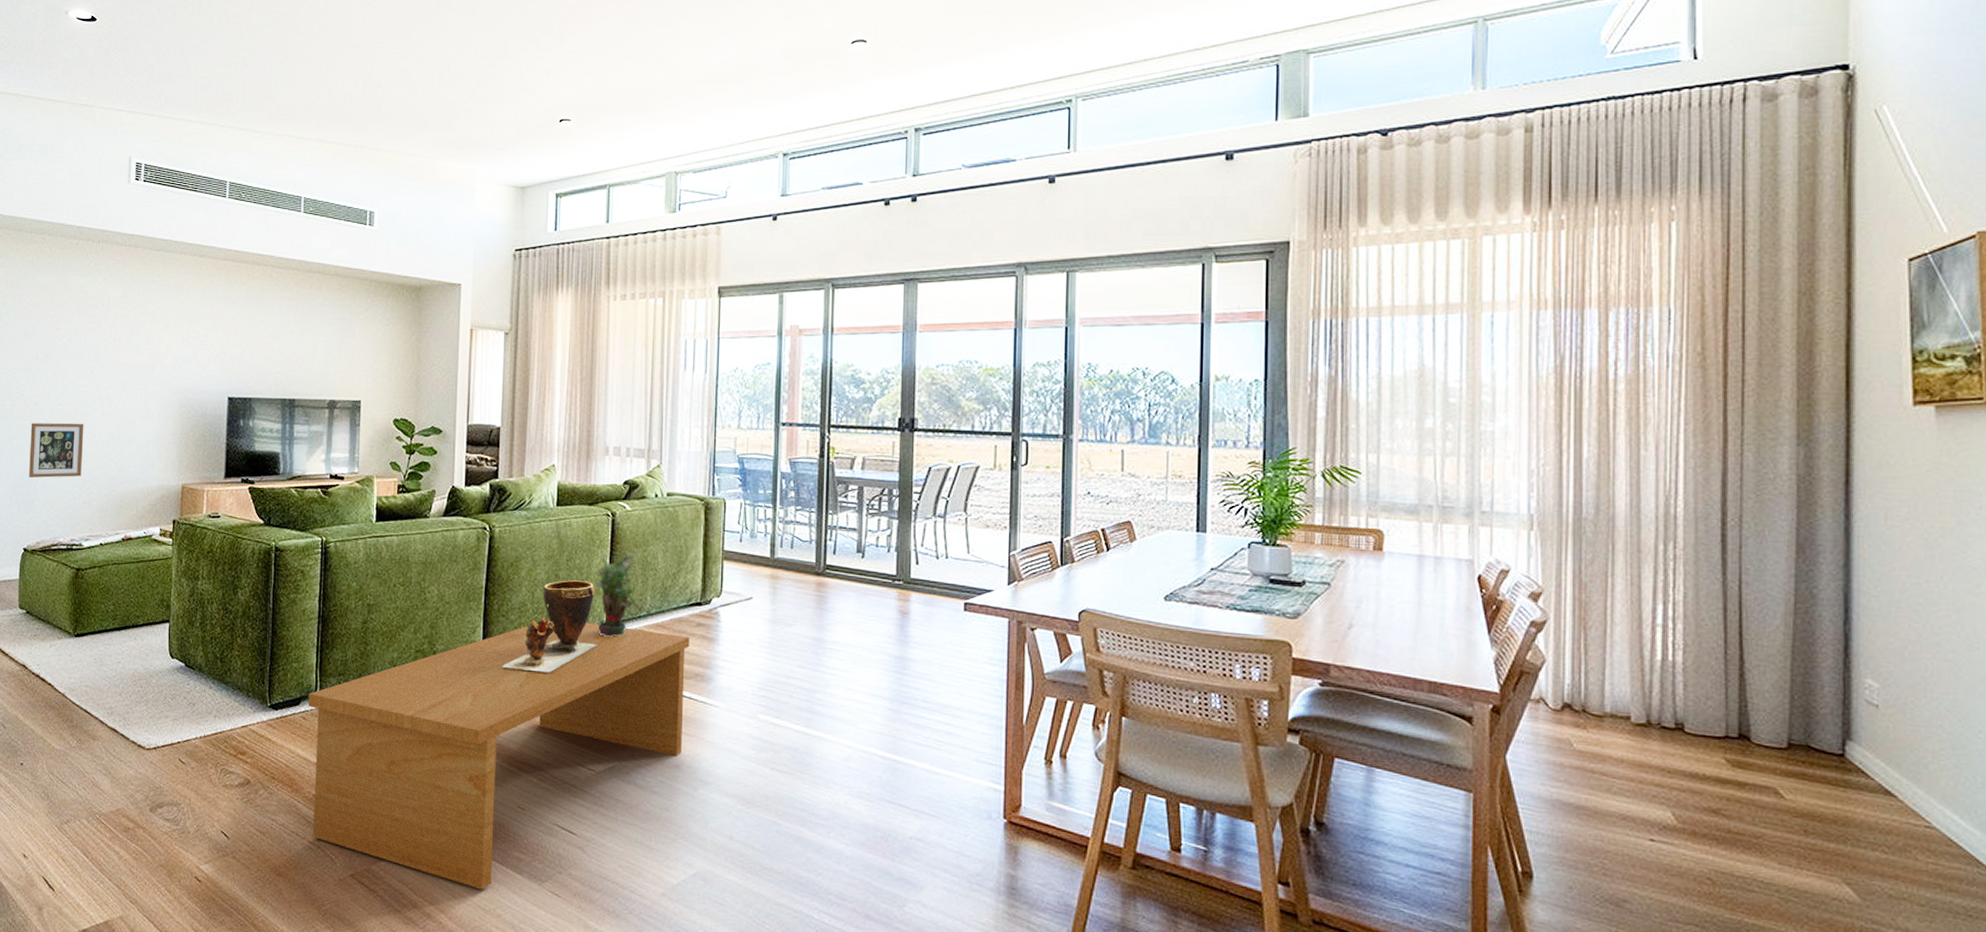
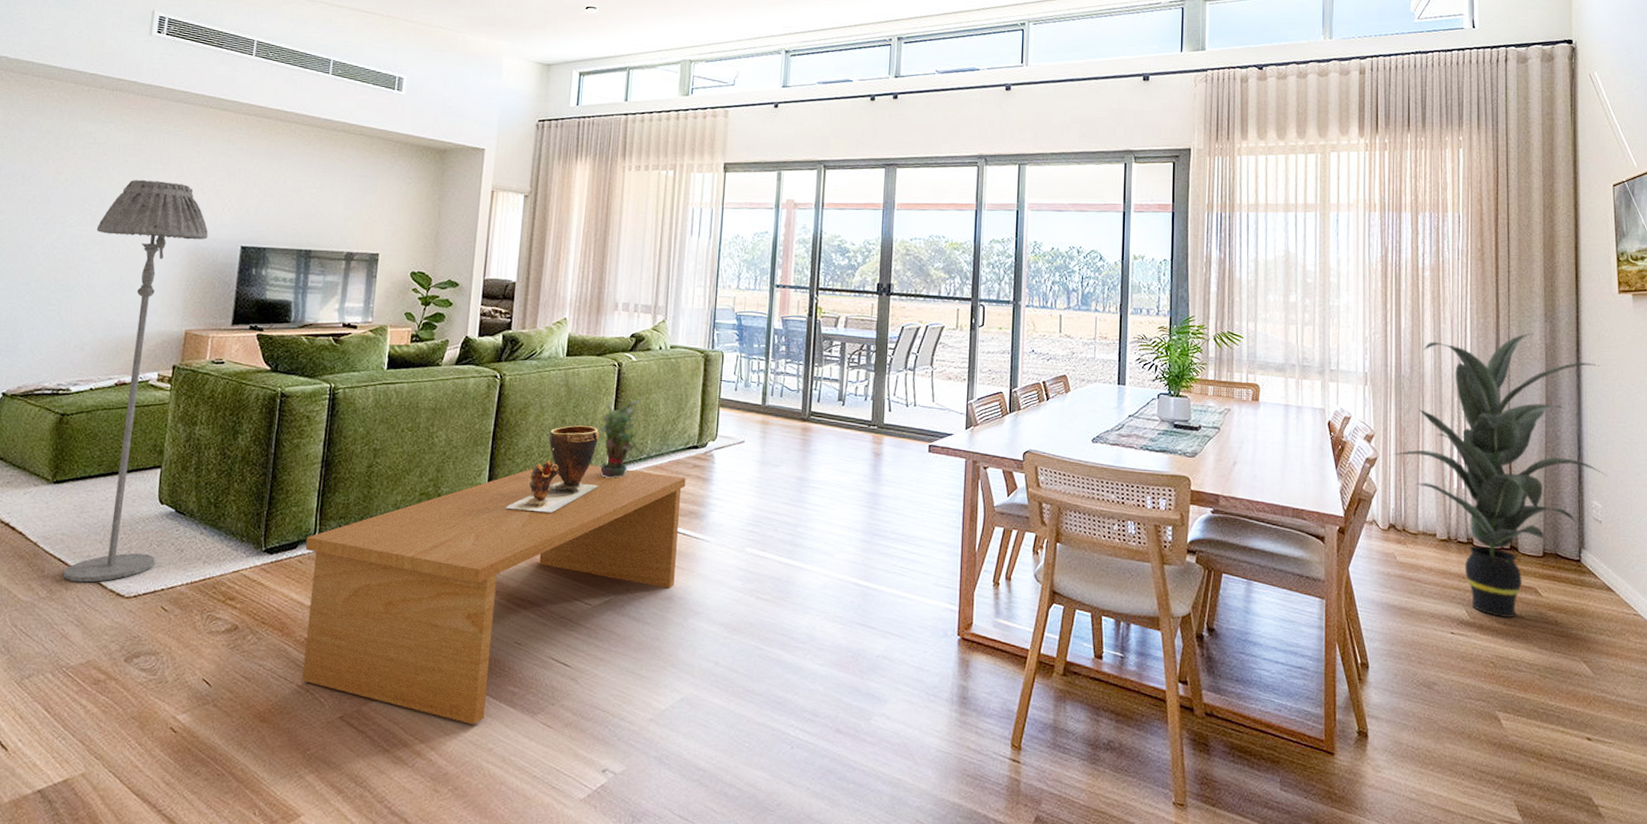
picture frame: present [28,423,84,478] -> none [14,265,82,322]
floor lamp: none [90,332,196,734] -> present [63,179,208,583]
indoor plant: none [1569,460,1889,824] -> present [1393,333,1607,618]

